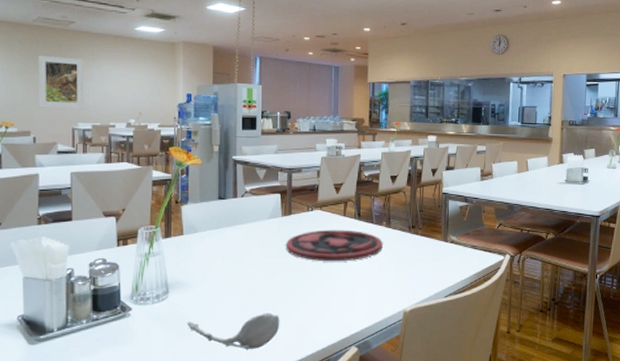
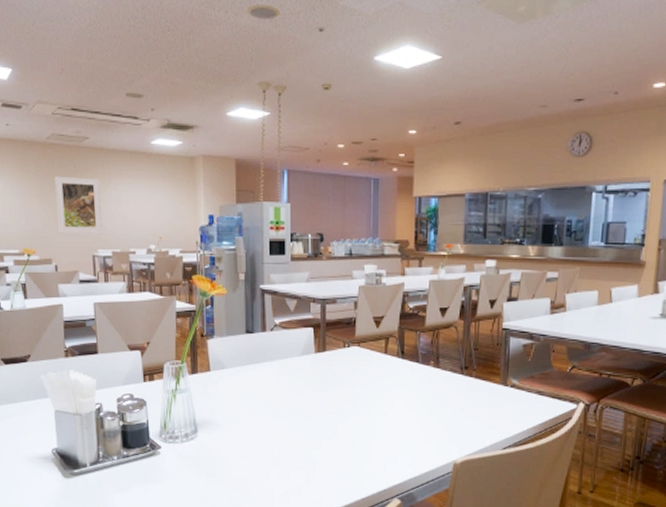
spoon: present [187,313,280,350] -> none [217,457,315,496]
plate: present [286,229,383,262] -> none [320,368,430,405]

